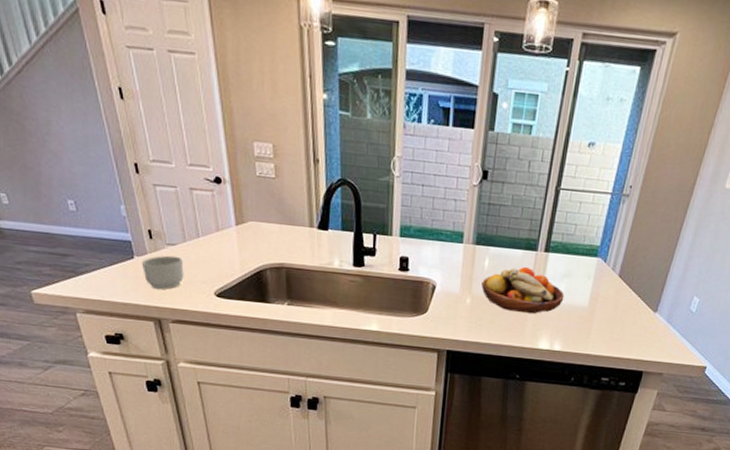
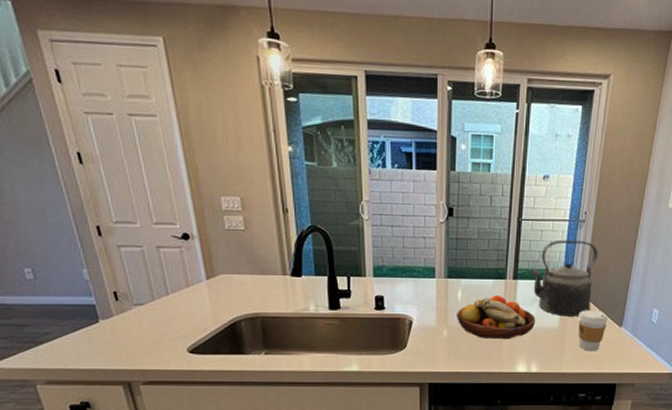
mug: present [141,255,184,289] -> none [107,316,154,351]
kettle: none [564,213,640,297] -> present [531,239,598,317]
coffee cup: none [607,291,643,336] -> present [578,310,608,351]

